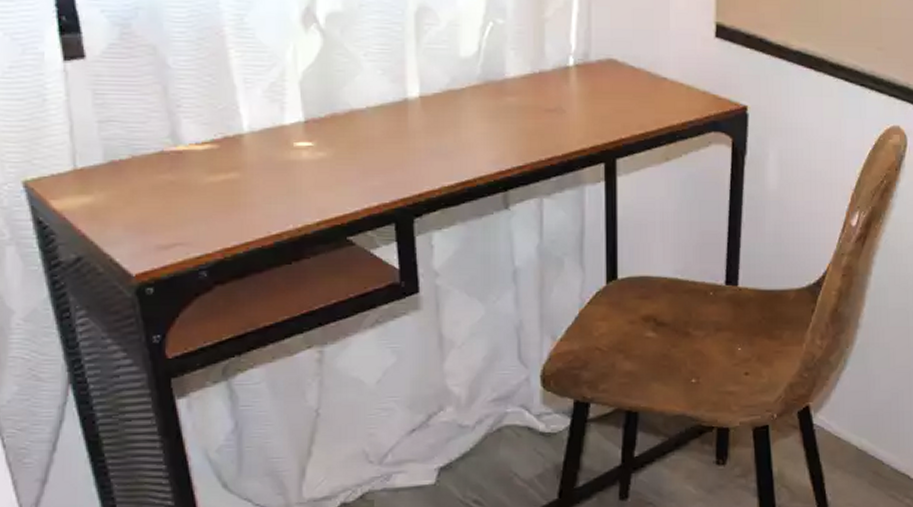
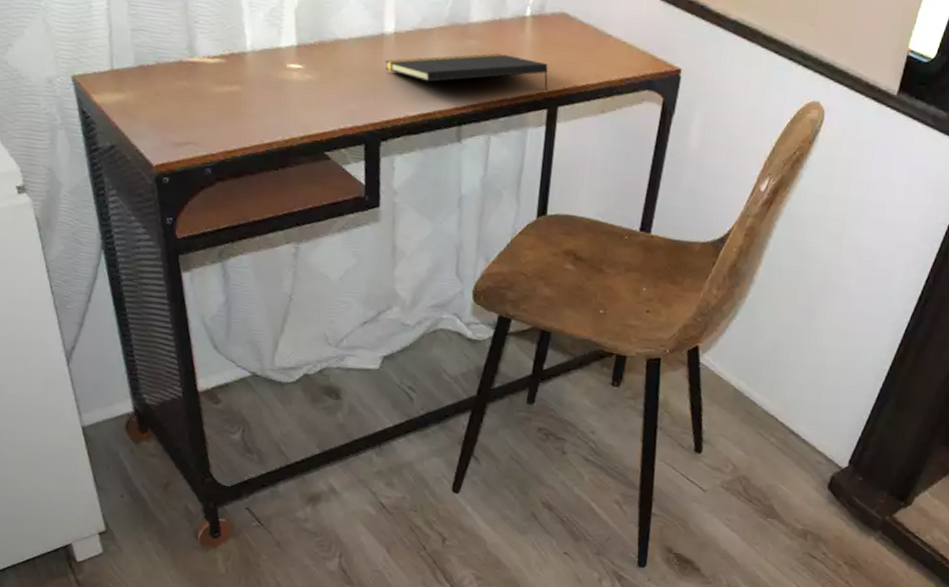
notepad: none [411,109,602,147] -> present [385,53,548,90]

